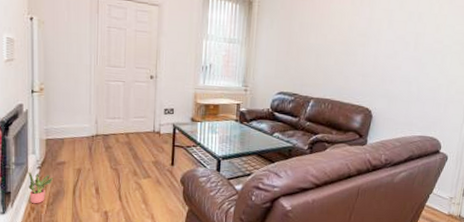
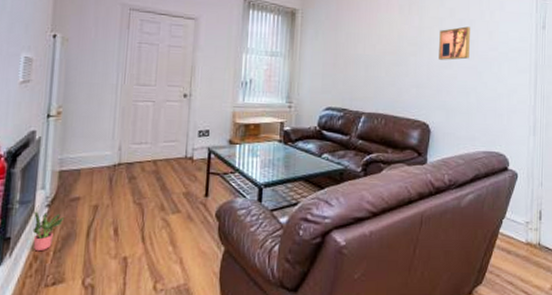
wall art: none [385,19,419,52] -> present [439,26,470,60]

